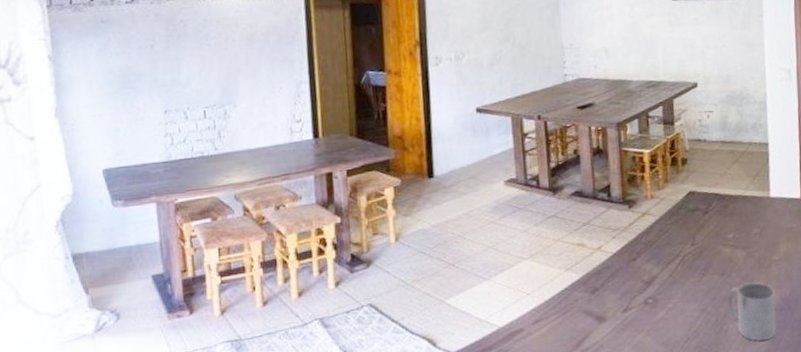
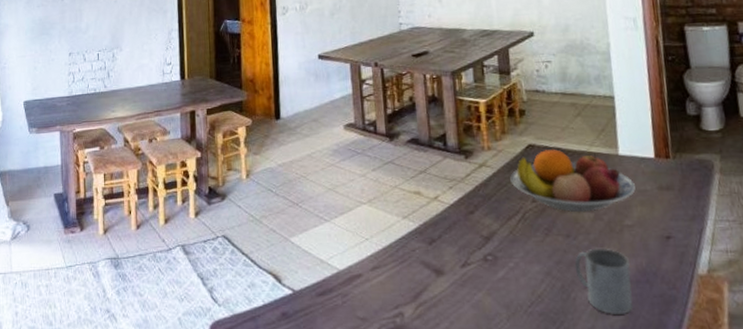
fruit bowl: none [671,195,783,253] -> present [510,149,636,213]

